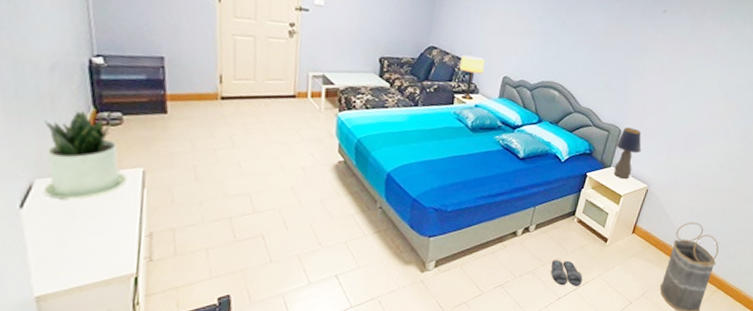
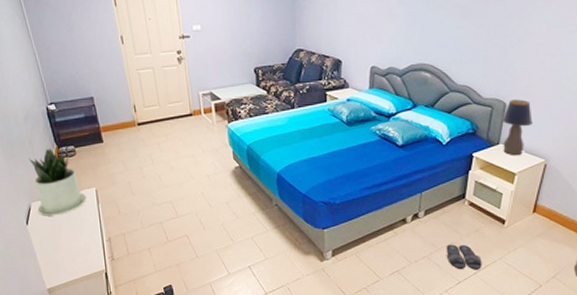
table lamp: present [460,54,485,101] -> none [327,51,351,96]

